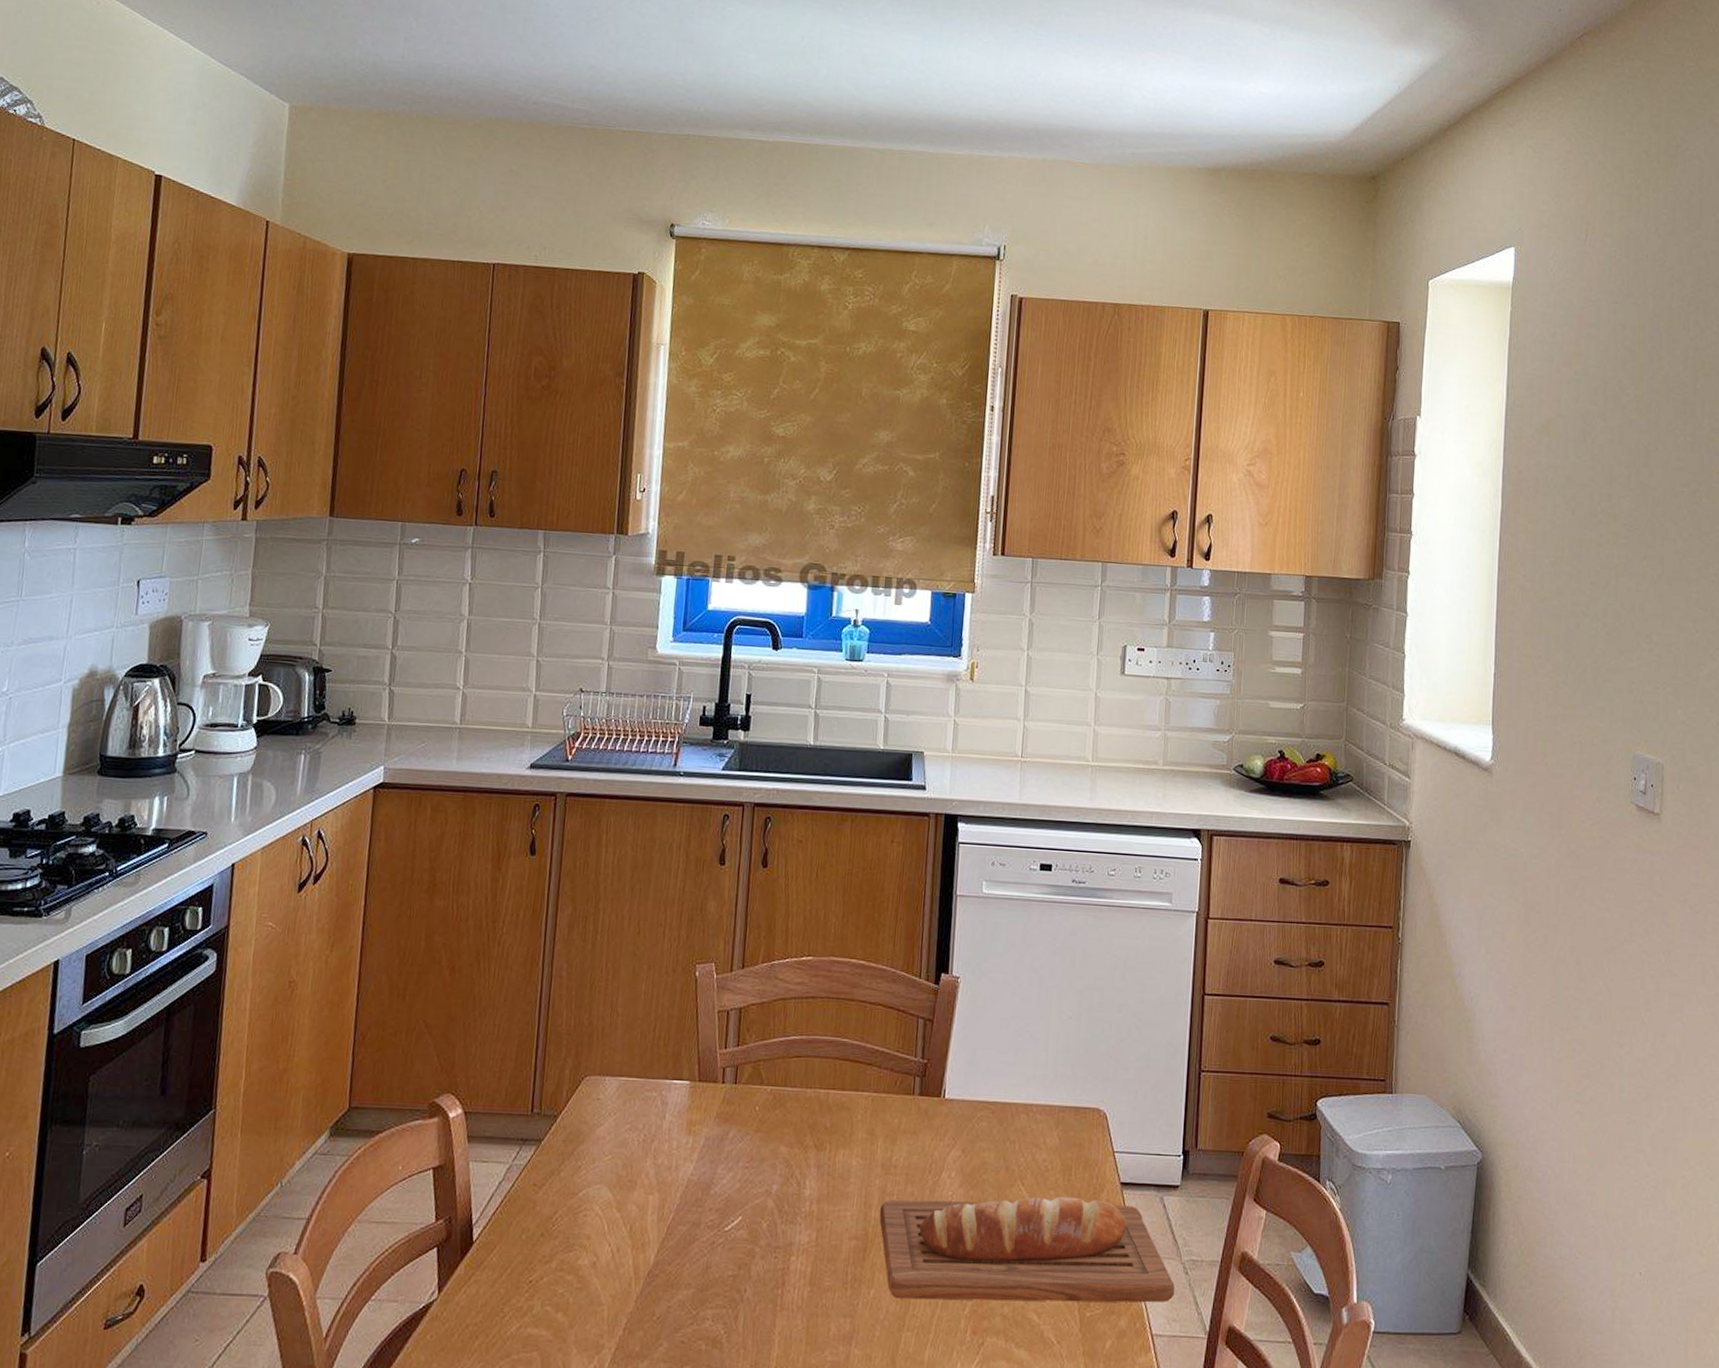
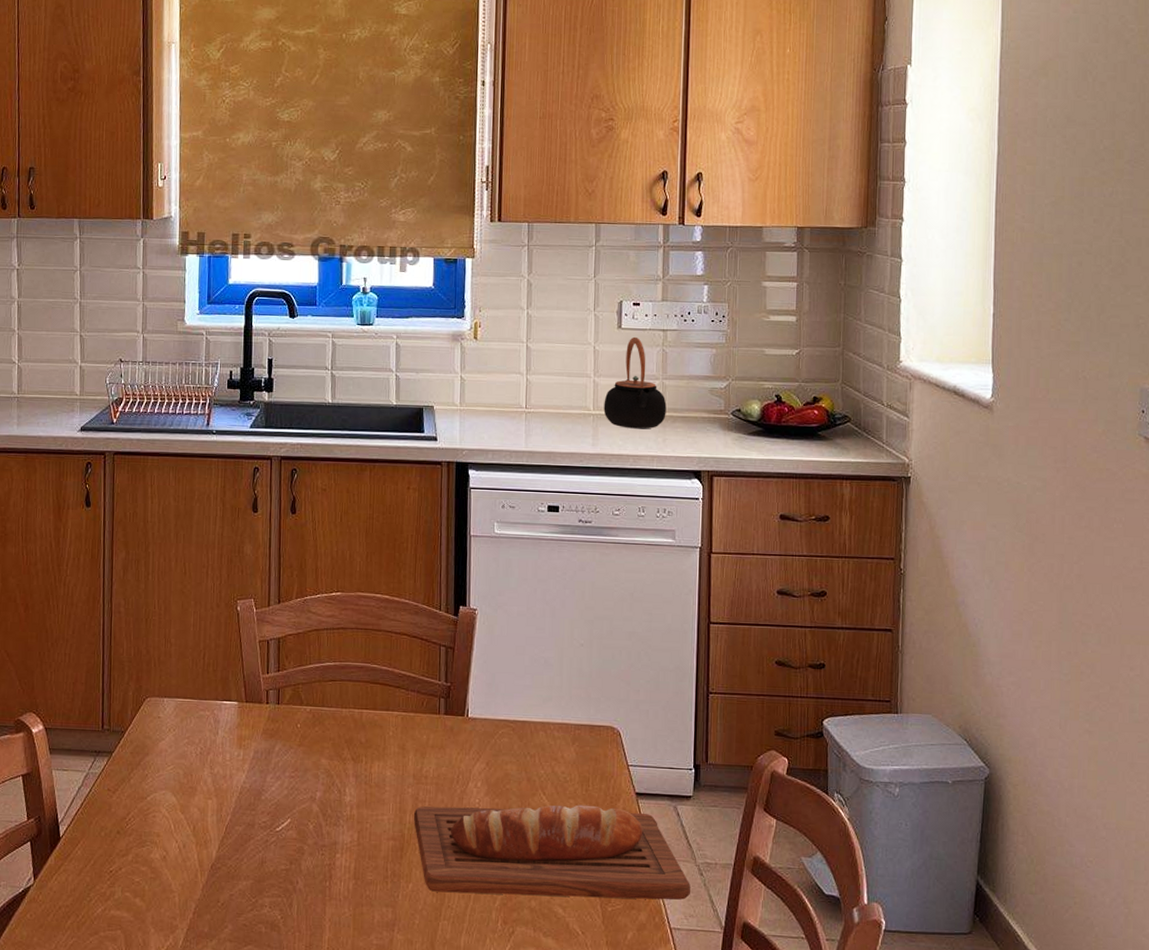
teapot: none [1103,684,1168,784] -> present [603,336,667,429]

